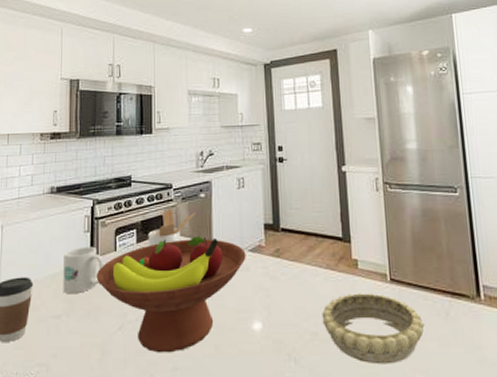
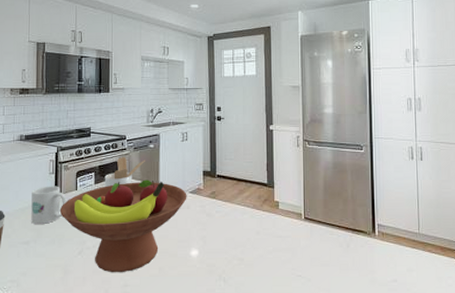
decorative bowl: present [322,293,425,365] -> none [247,228,330,284]

